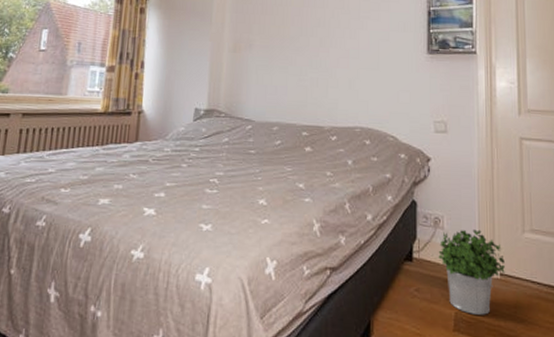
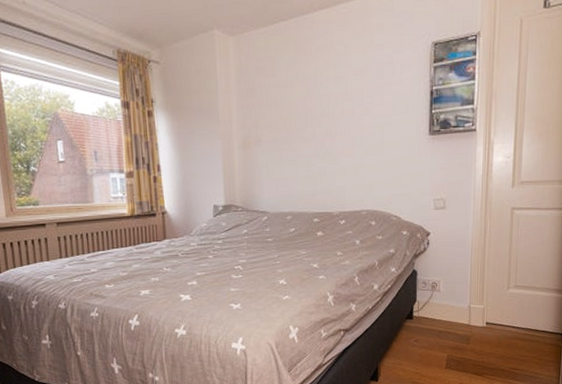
potted plant: present [438,229,505,315] -> none [435,289,491,355]

